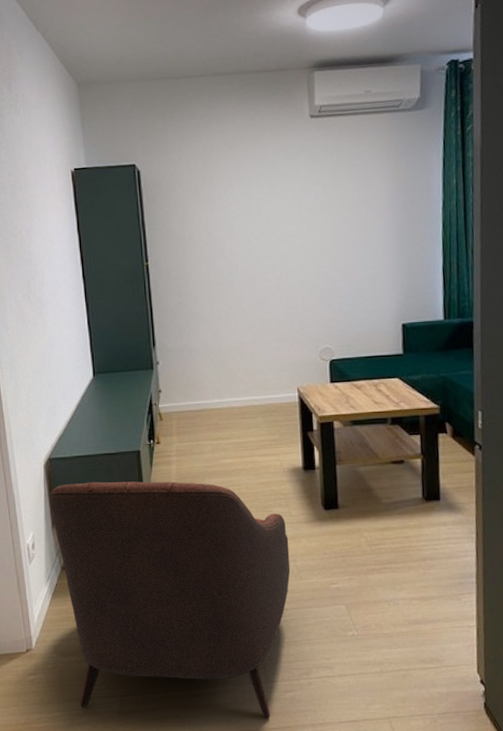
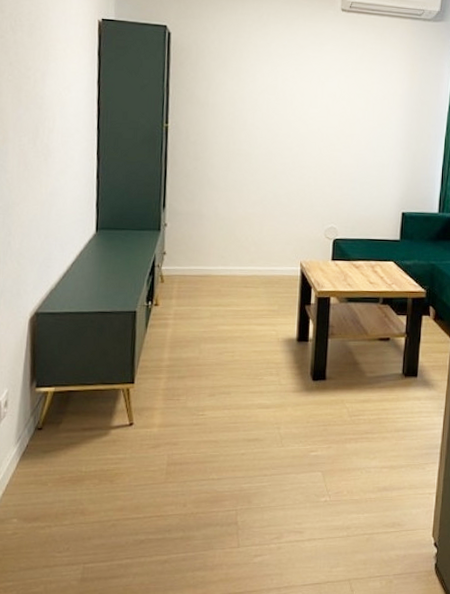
armchair: present [49,481,291,719] -> none [30,340,275,583]

